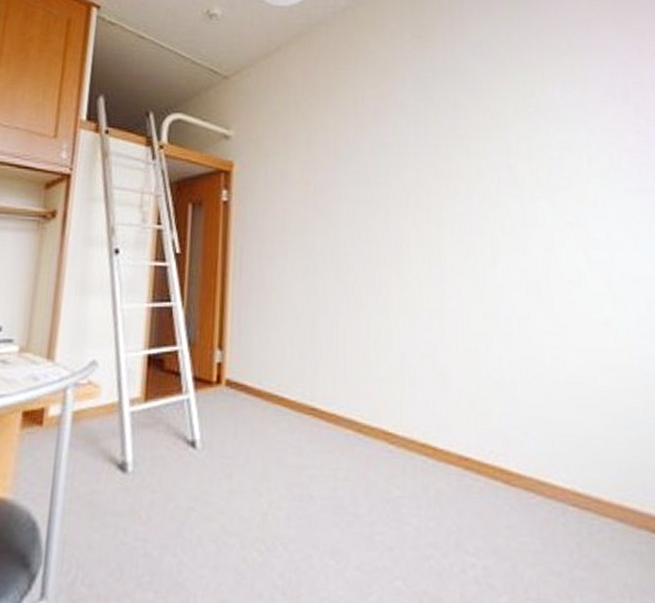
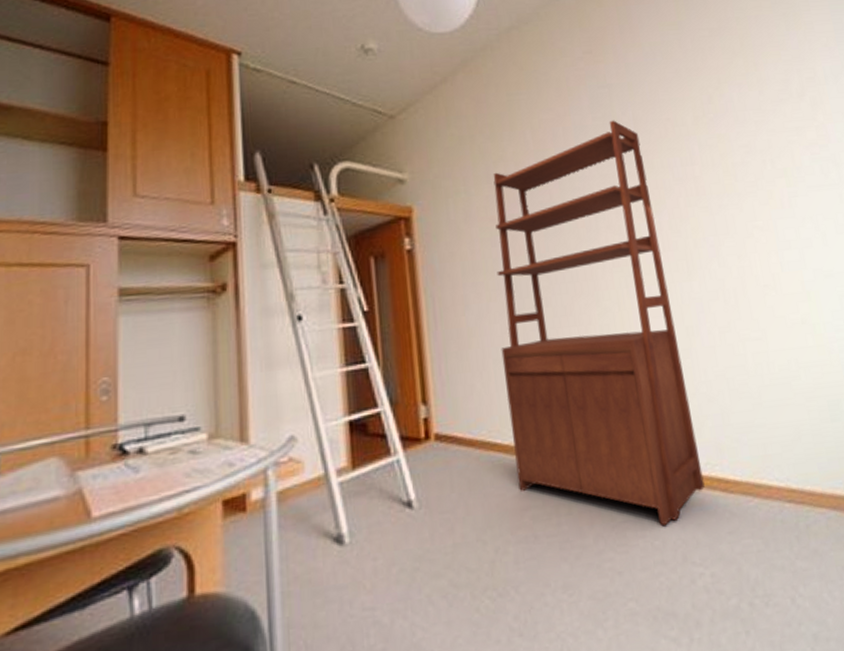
bookshelf: none [299,103,486,509] -> present [493,120,705,526]

